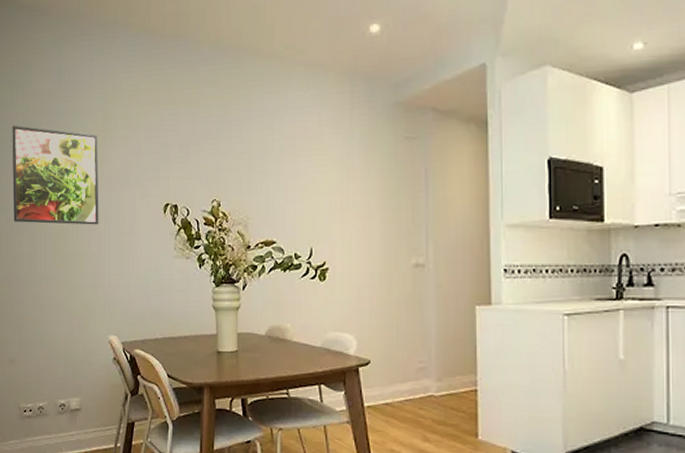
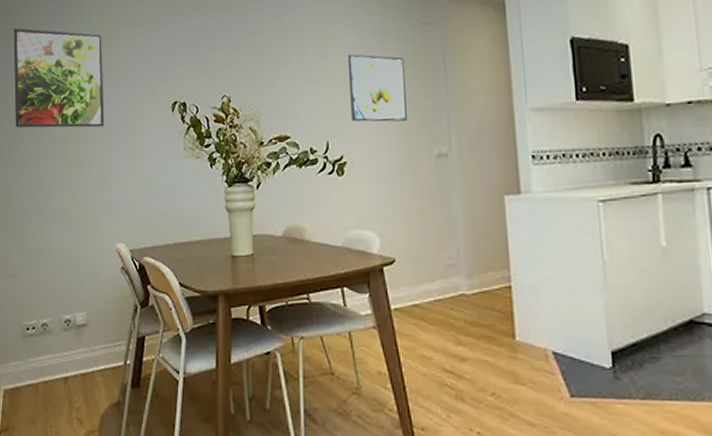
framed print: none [333,165,388,232] -> present [347,54,407,122]

